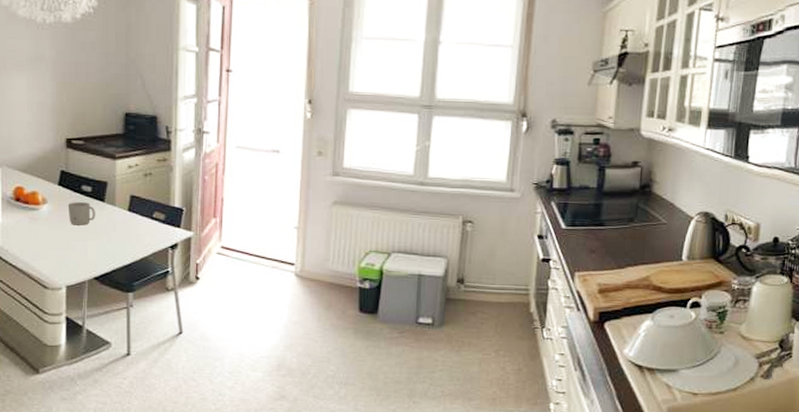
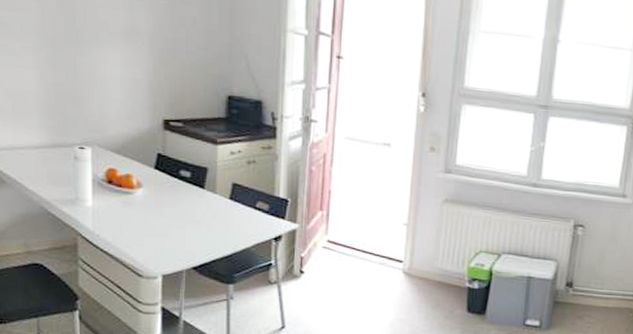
mug: present [67,202,95,226] -> none [164,187,195,213]

